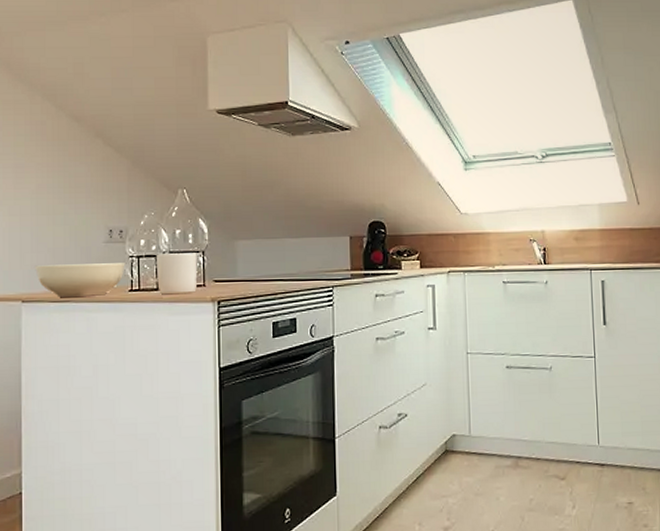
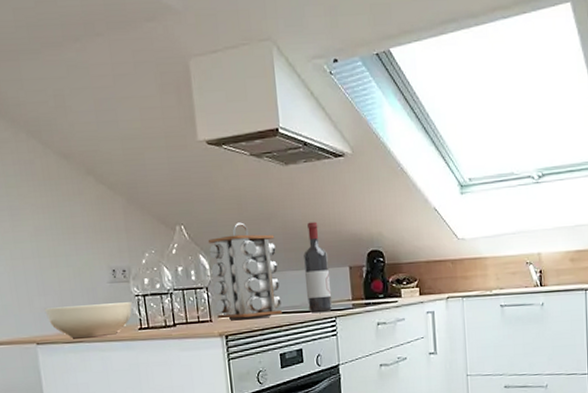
mug: present [155,253,198,295] -> none [160,289,205,332]
spice rack: none [208,188,278,286] -> present [207,222,282,320]
wine bottle: none [303,191,331,282] -> present [302,221,333,314]

